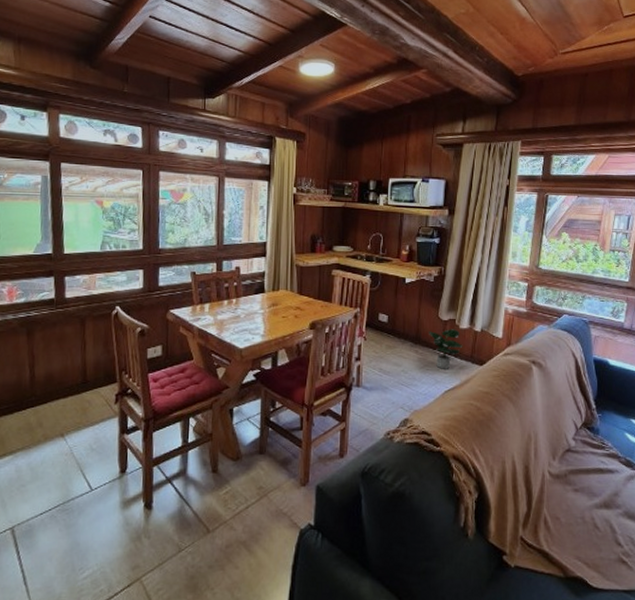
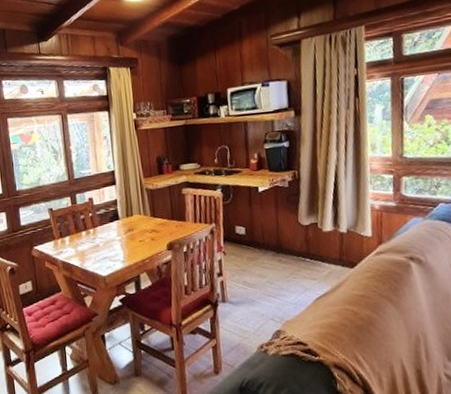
potted plant: present [429,329,463,369] -> none [290,233,330,276]

